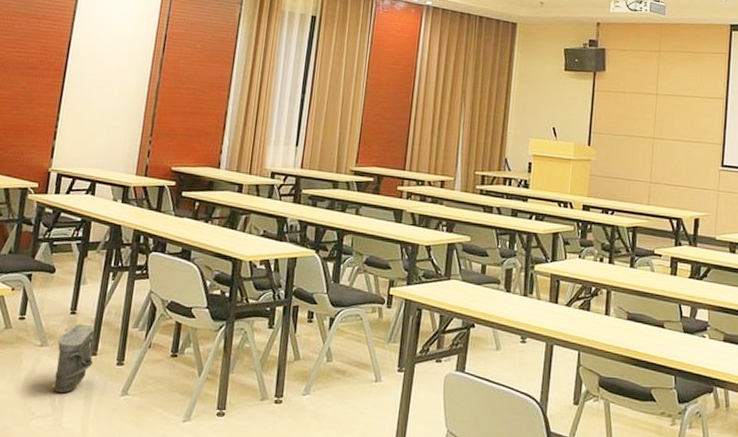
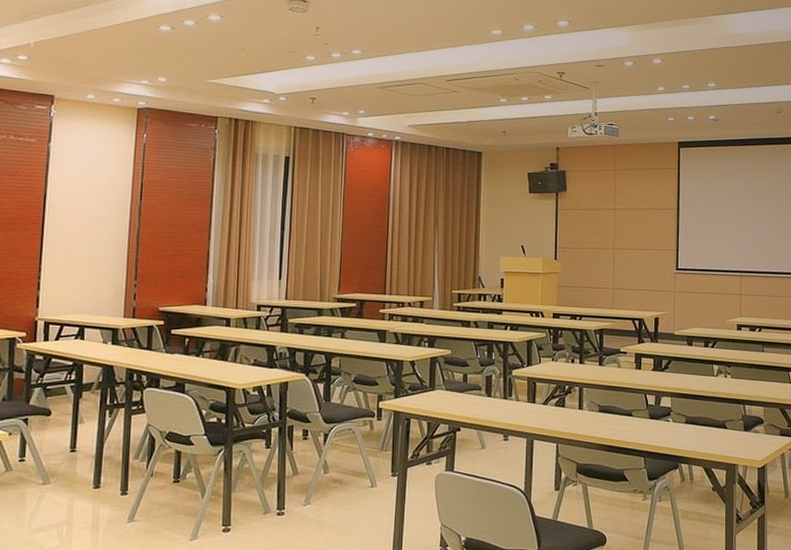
bag: present [52,323,95,394] -> none [58,460,98,526]

